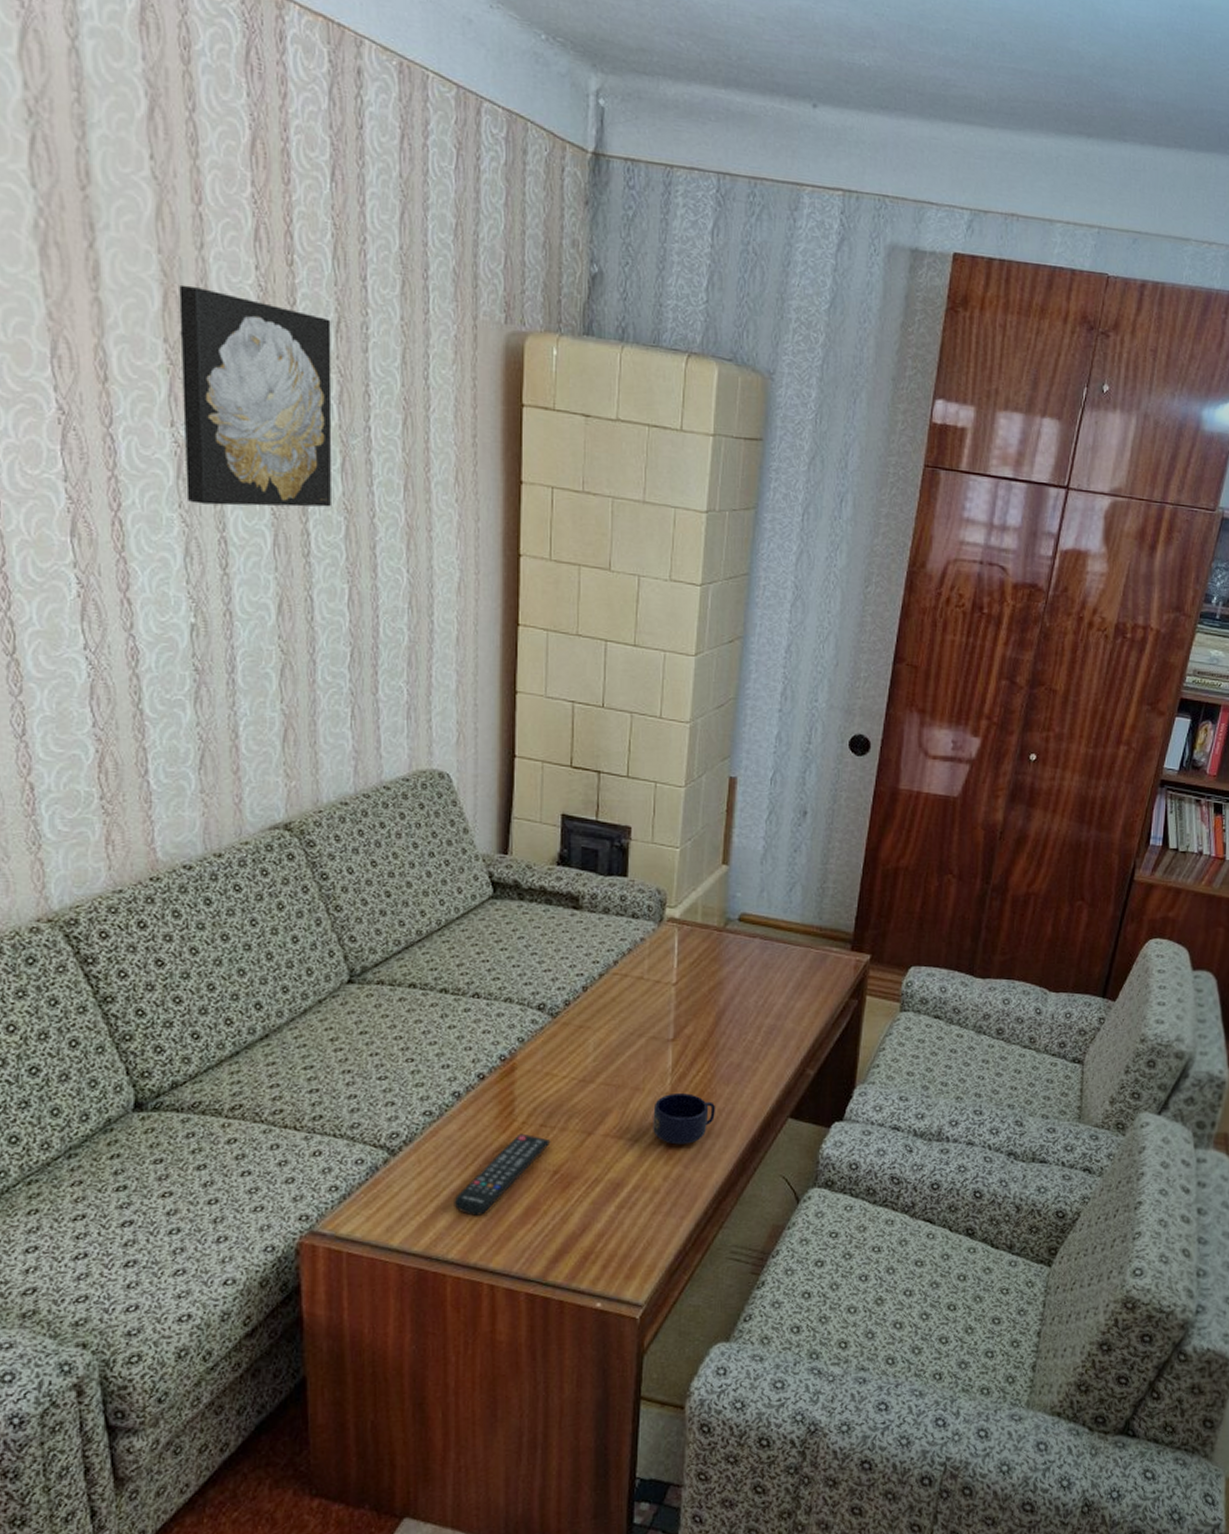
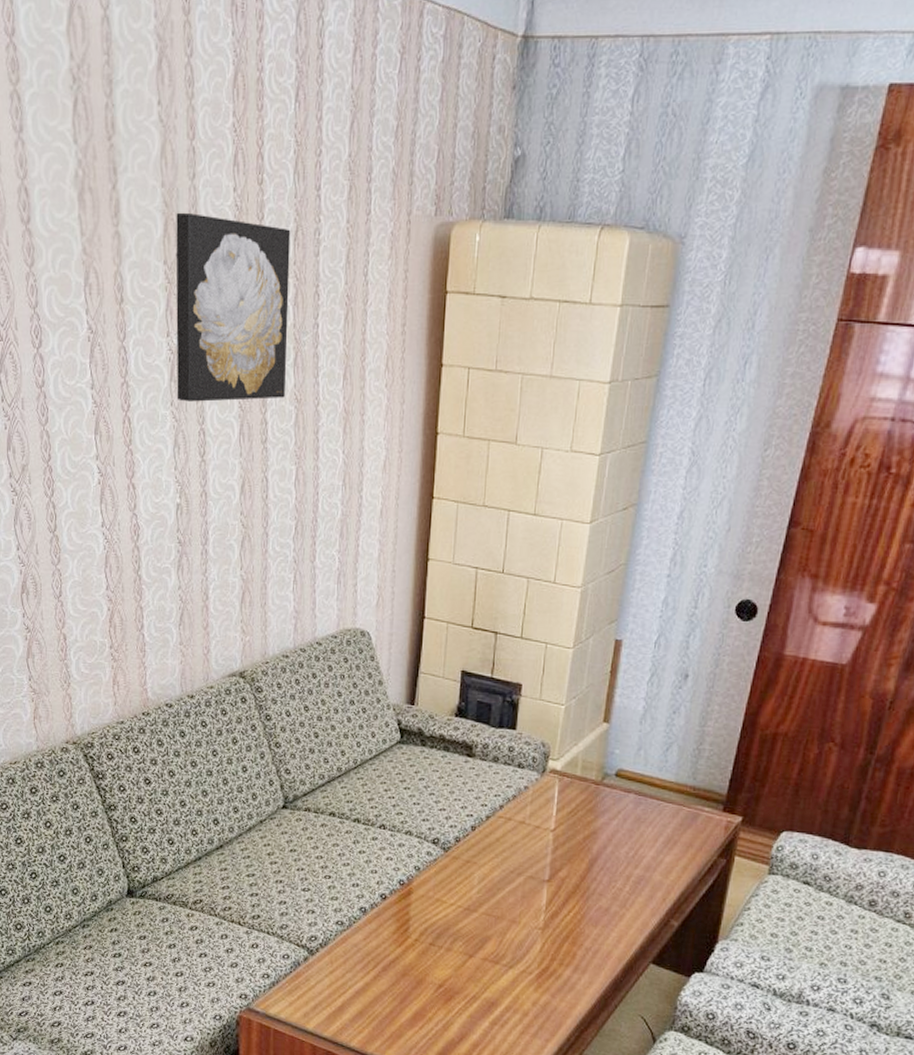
remote control: present [454,1133,551,1216] -> none [357,949,438,1014]
mug: present [653,1092,716,1145] -> none [526,928,584,976]

